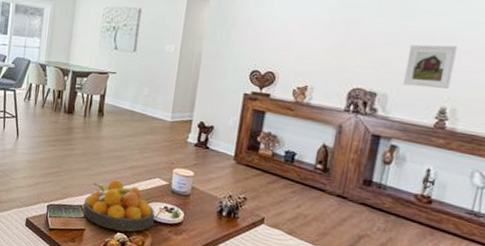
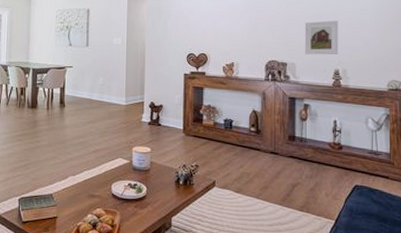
fruit bowl: present [83,179,155,232] -> none [54,164,121,213]

